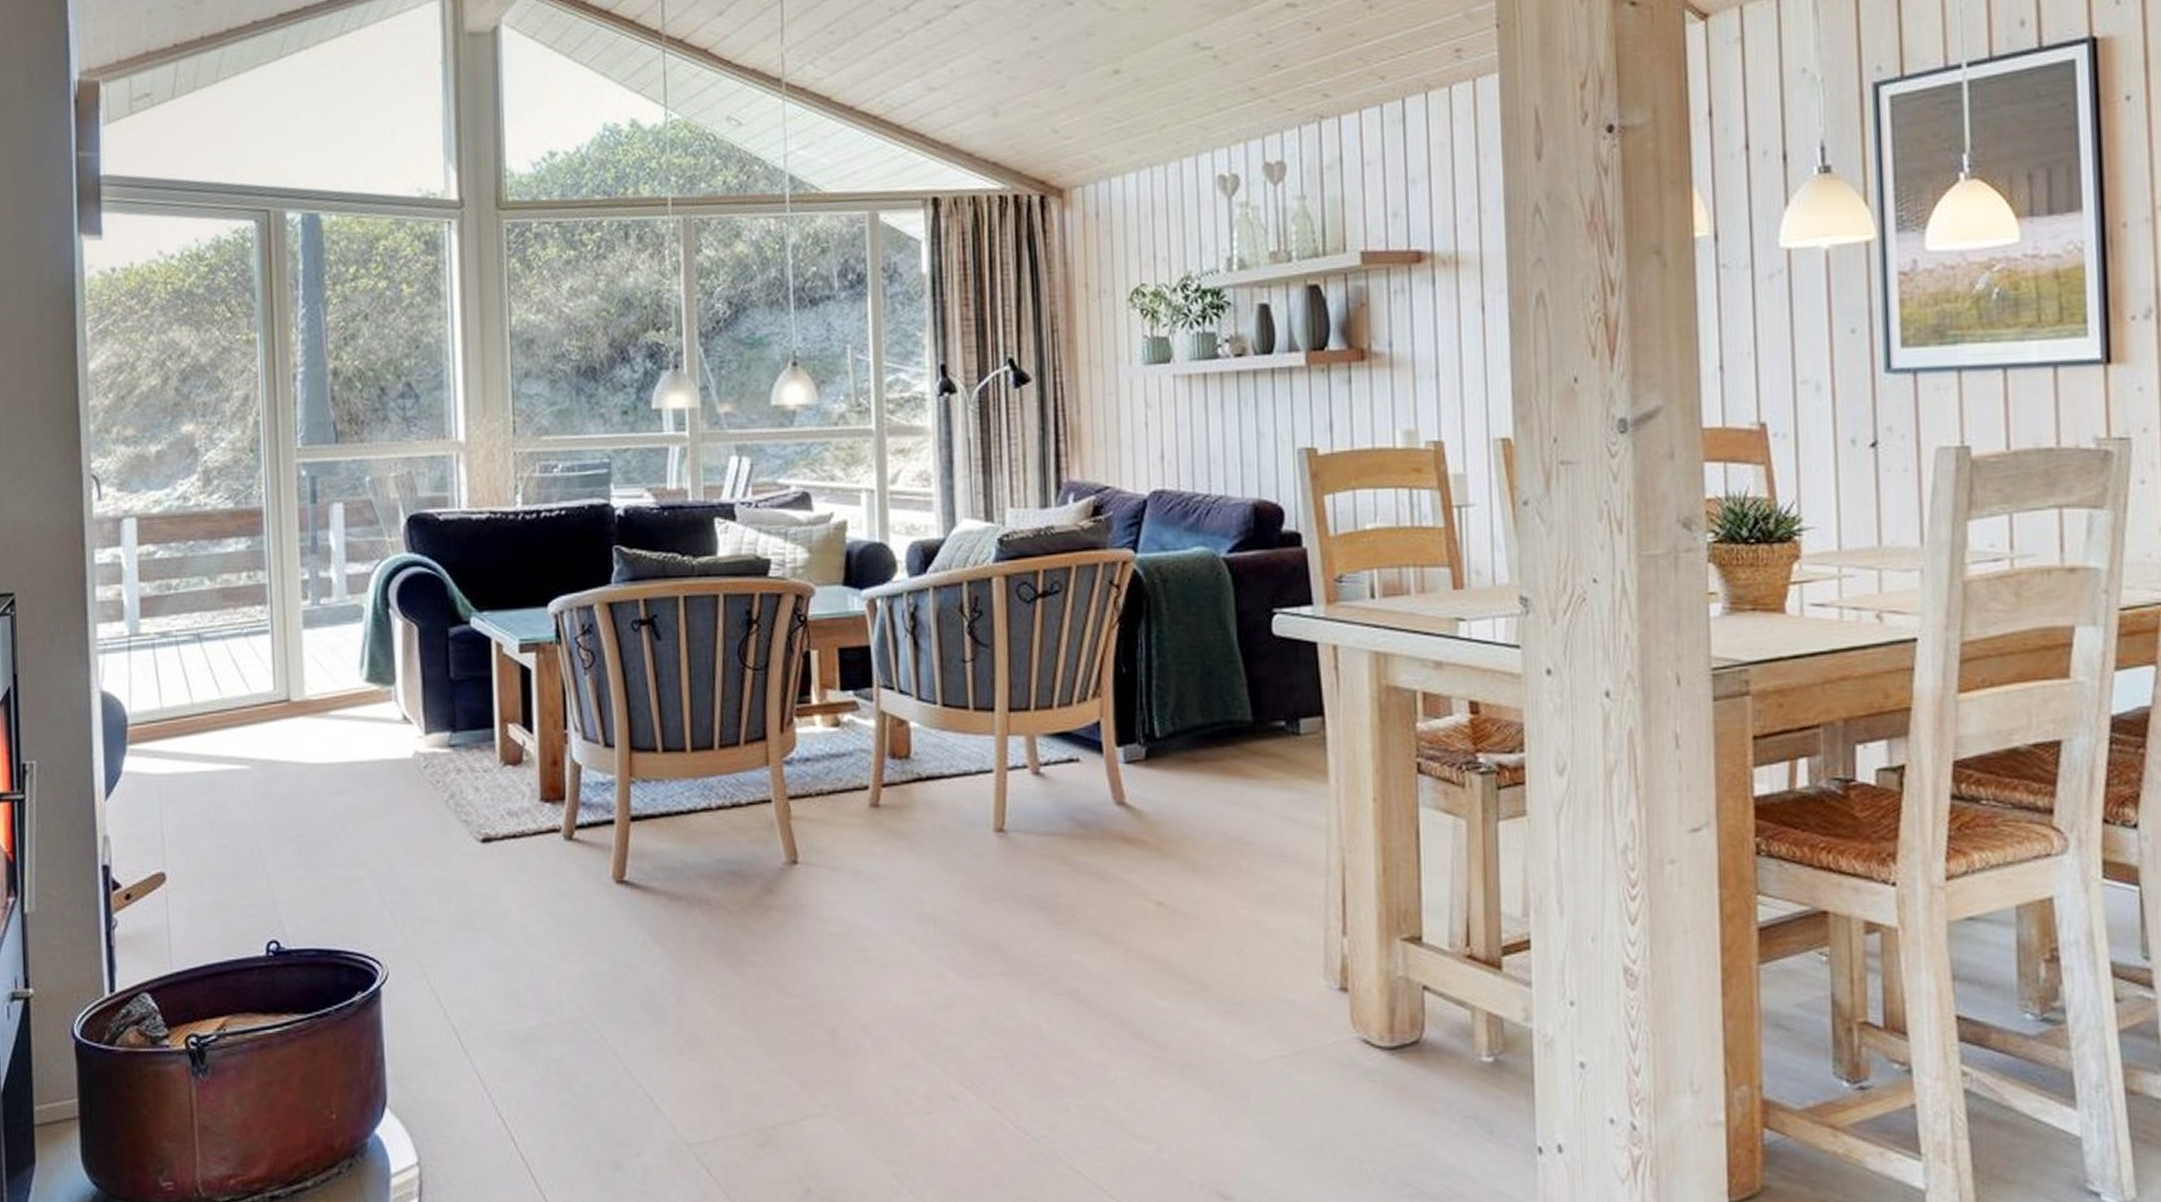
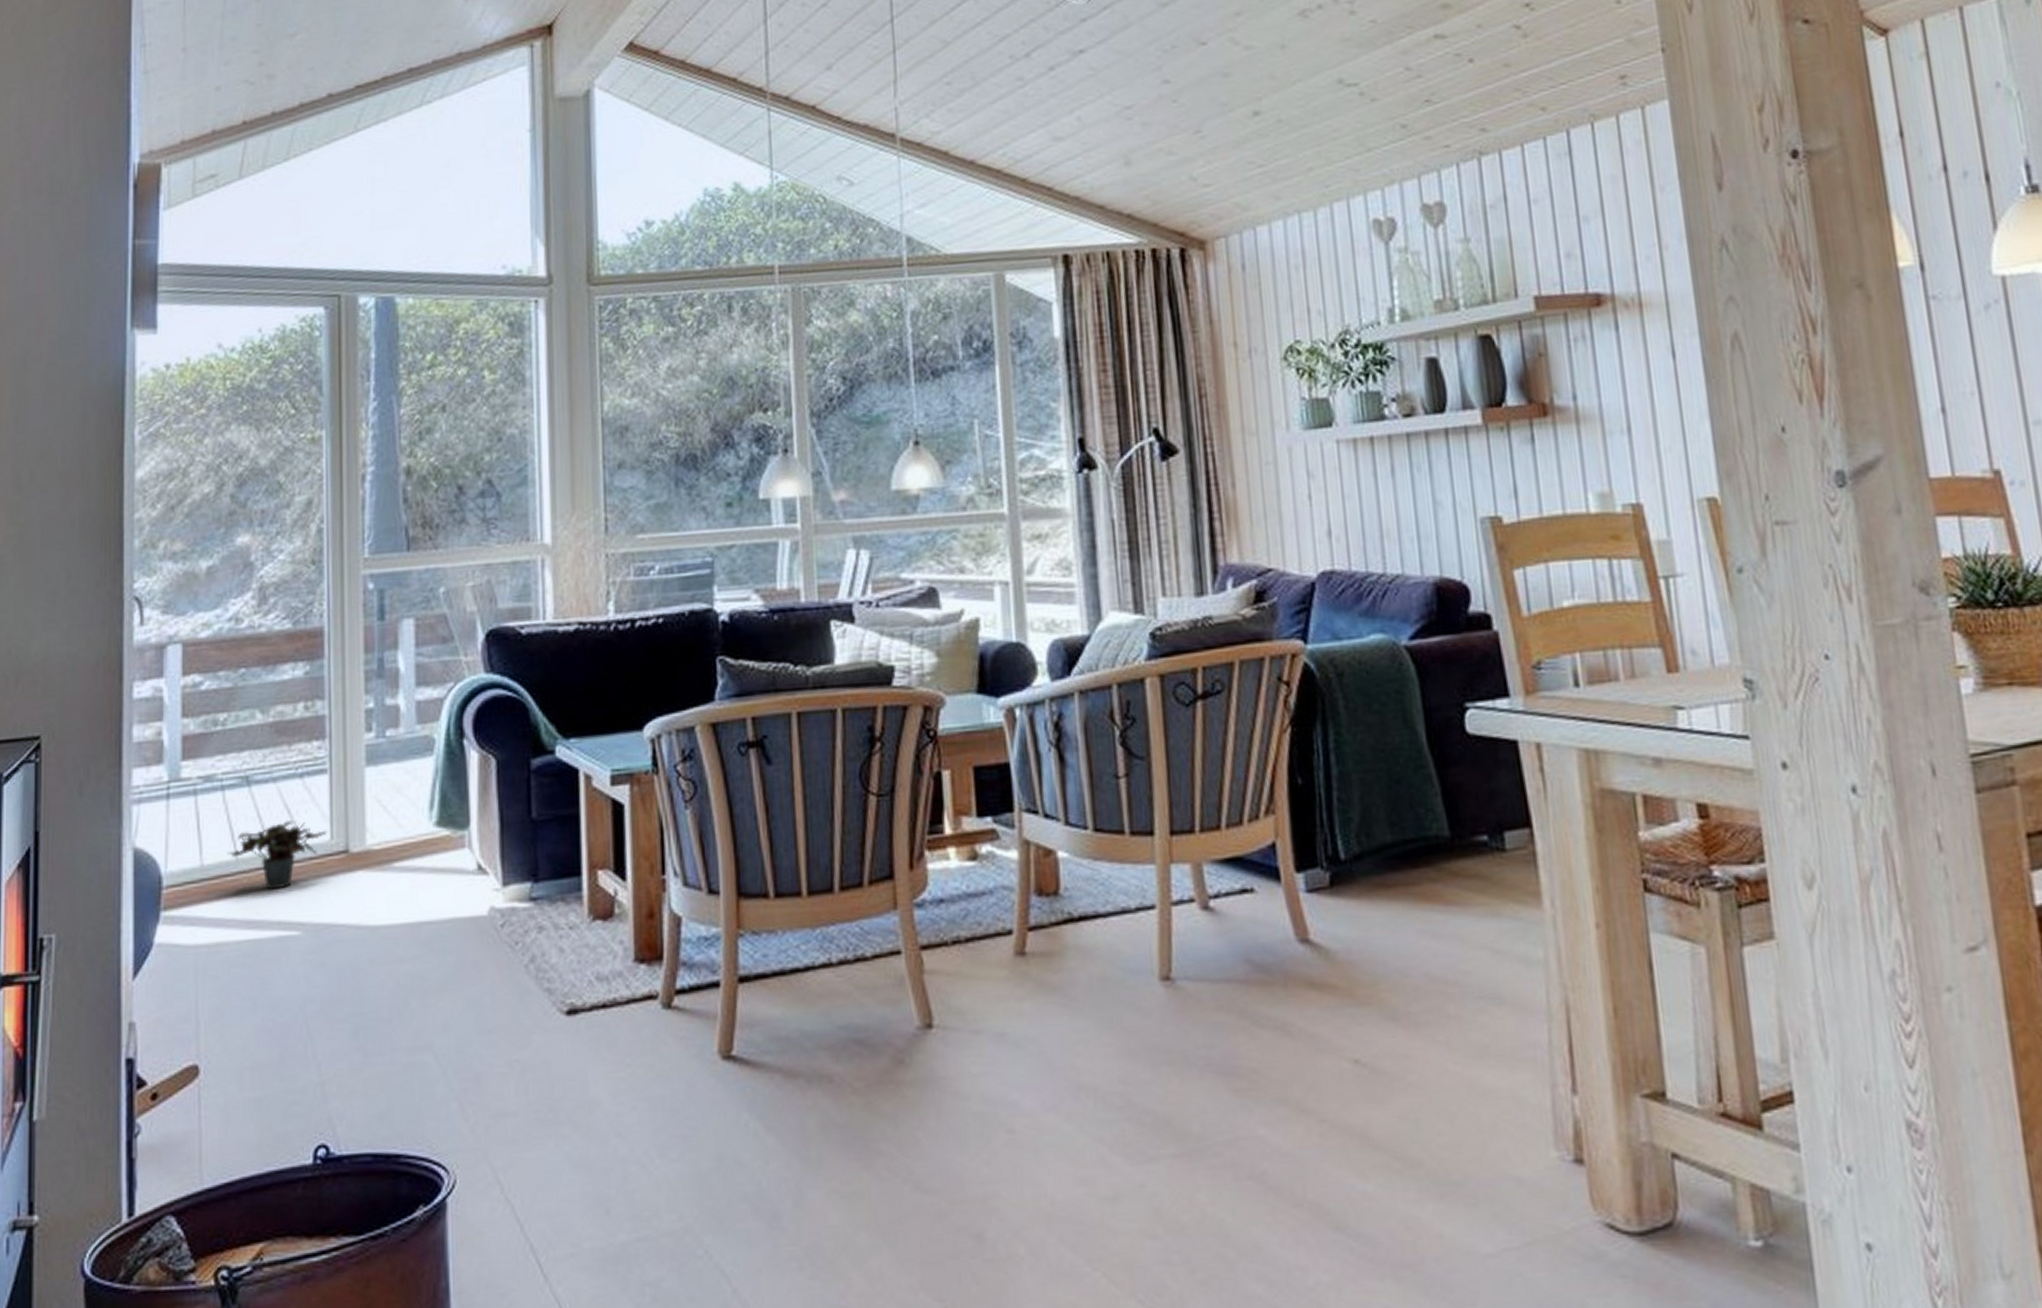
potted plant: none [183,672,270,730] -> present [227,820,327,890]

